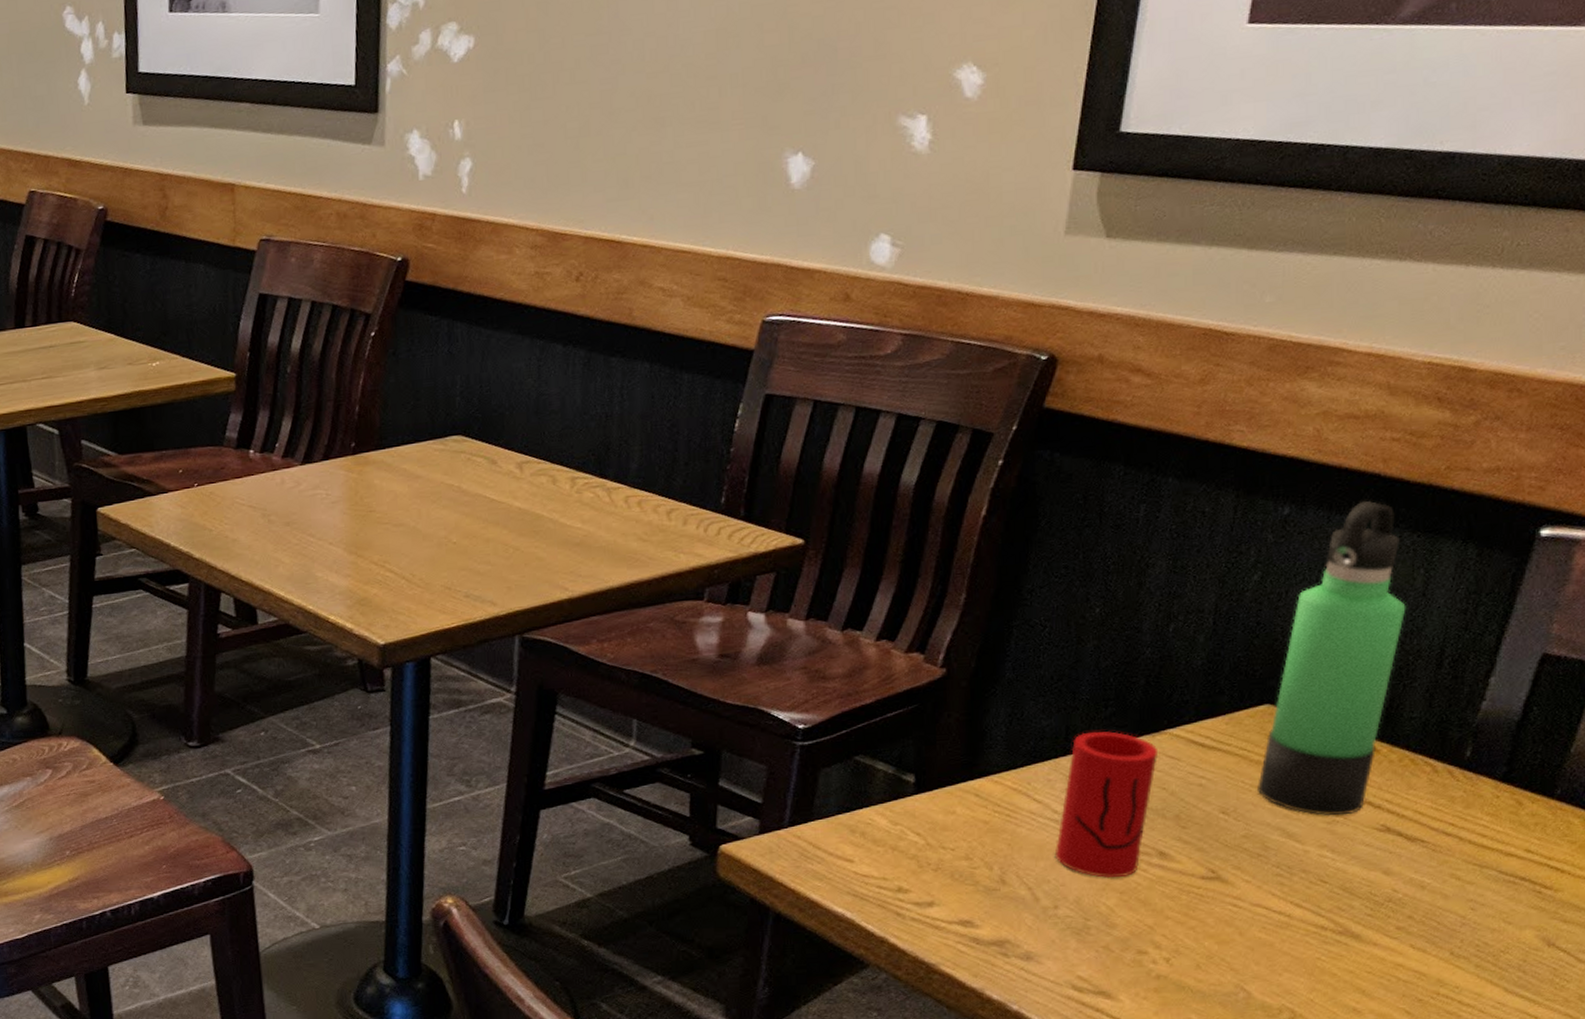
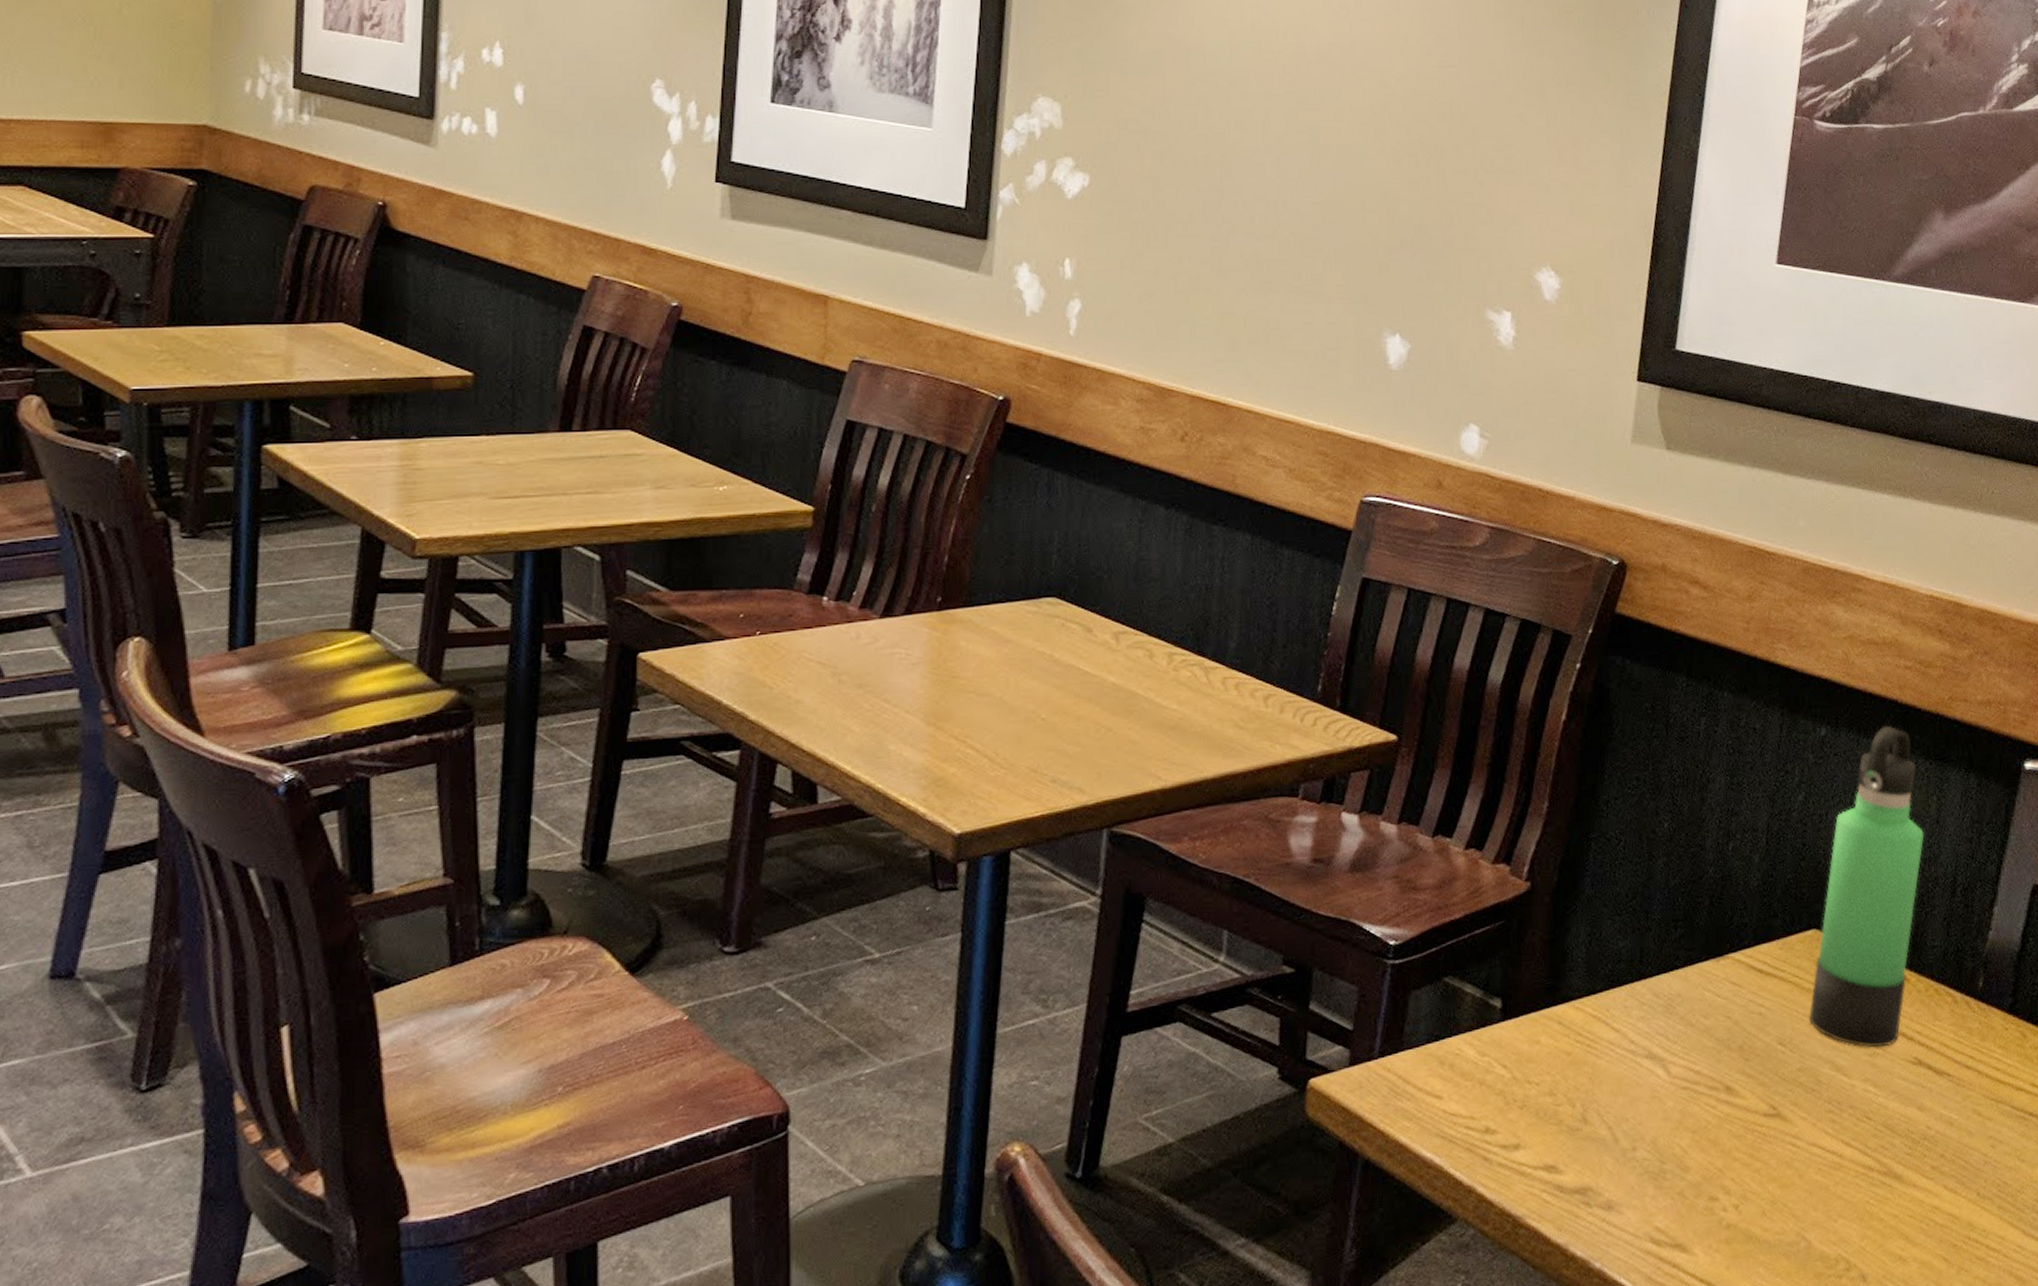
cup: present [1056,731,1159,879] -> none [1633,954,1723,1116]

